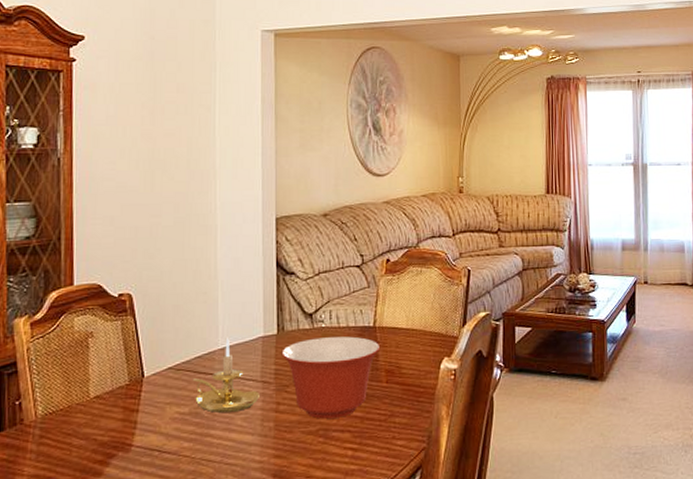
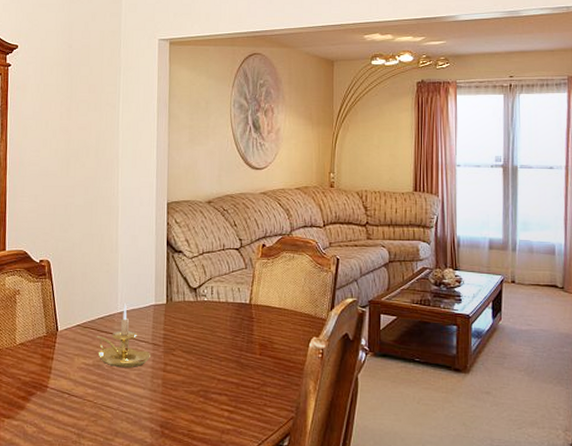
mixing bowl: present [281,336,379,419] -> none [169,310,254,382]

